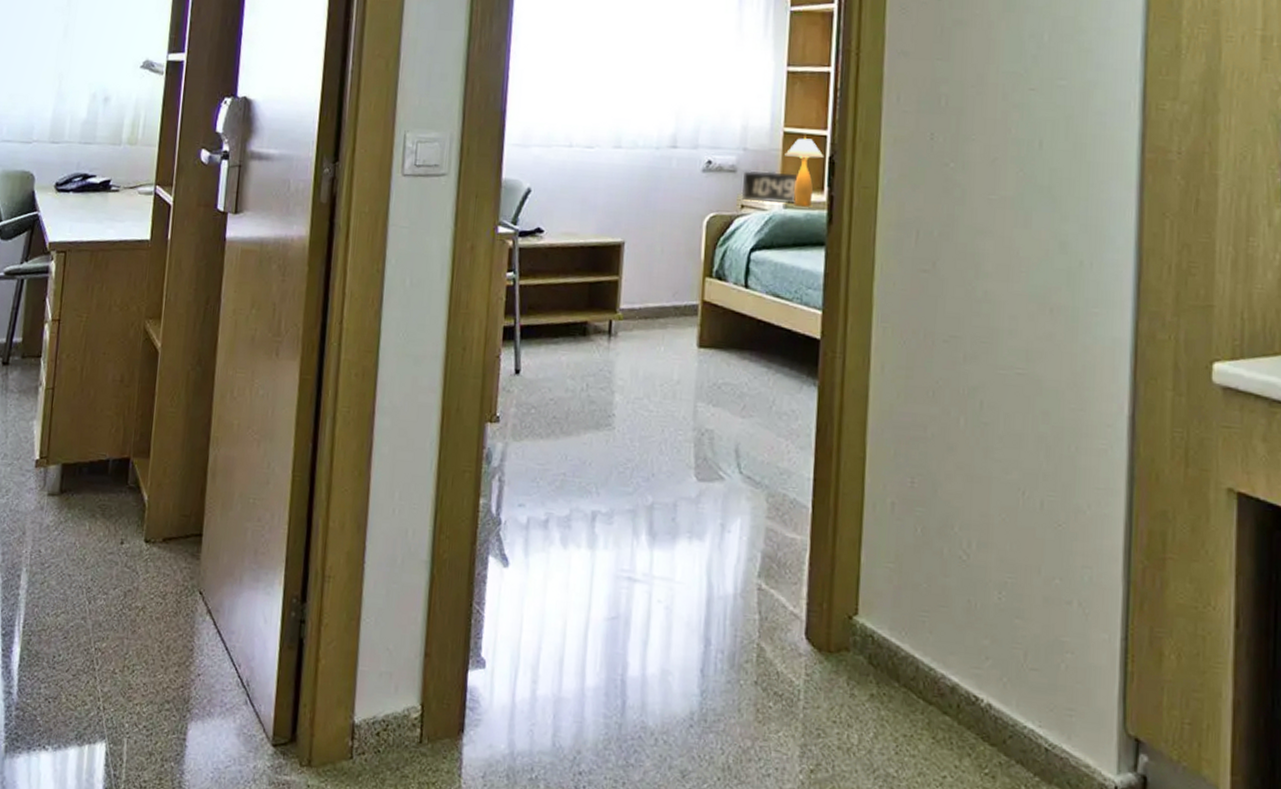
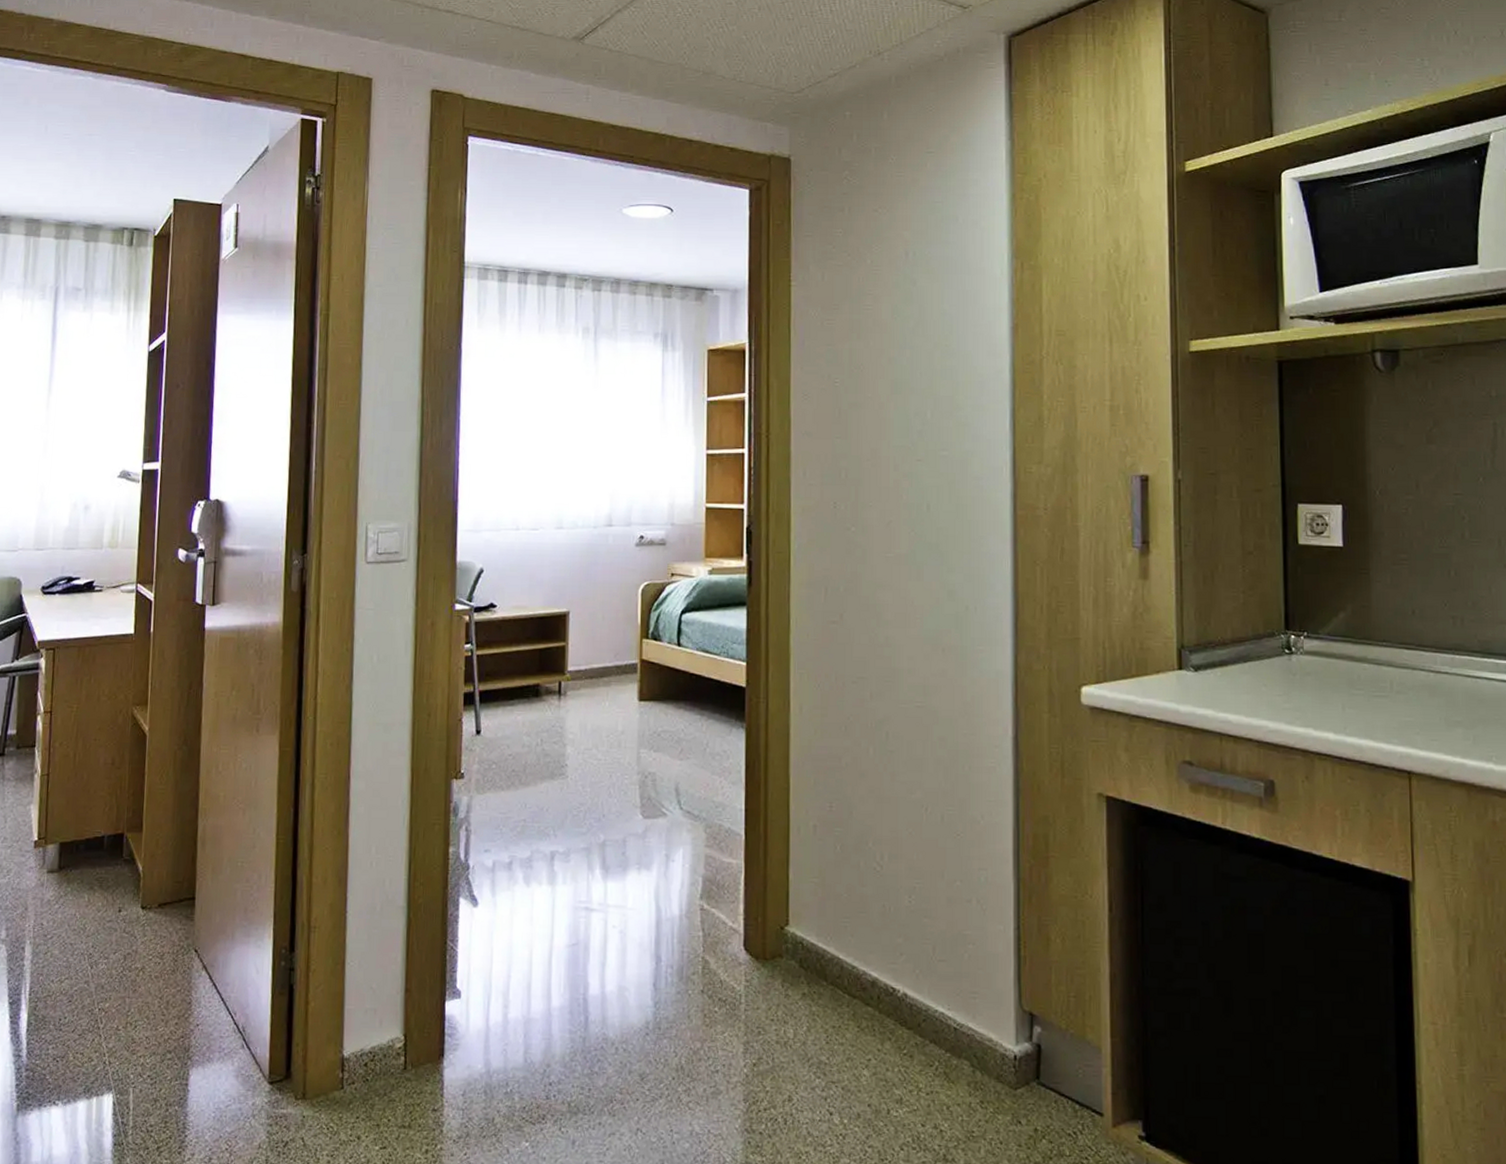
alarm clock: present [741,170,798,203] -> none [671,542,720,570]
table lamp: present [785,133,824,207] -> none [708,507,742,572]

